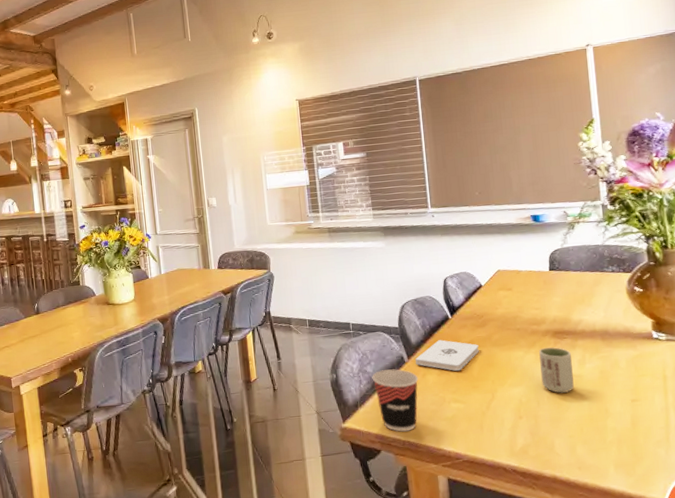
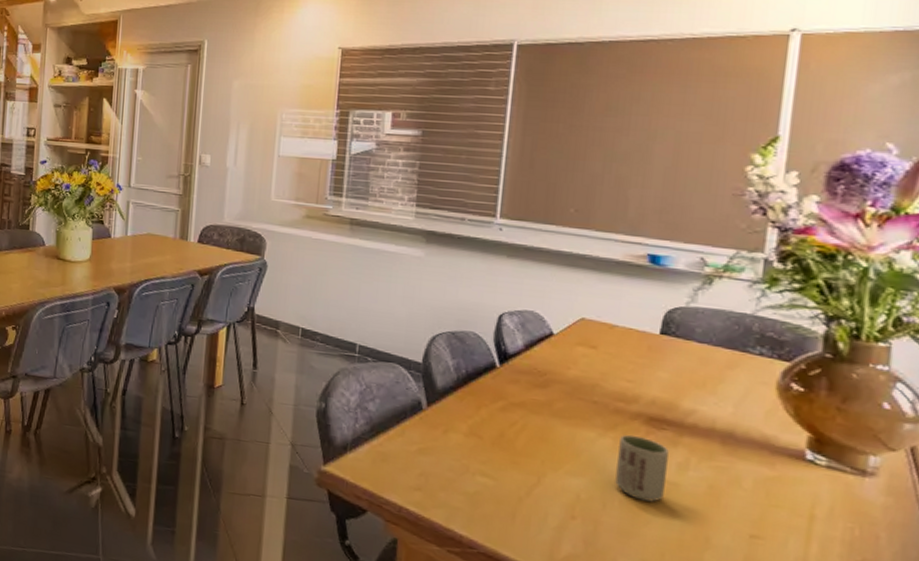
cup: present [372,369,419,432] -> none [373,411,437,497]
notepad: present [415,340,479,371] -> none [436,391,532,437]

